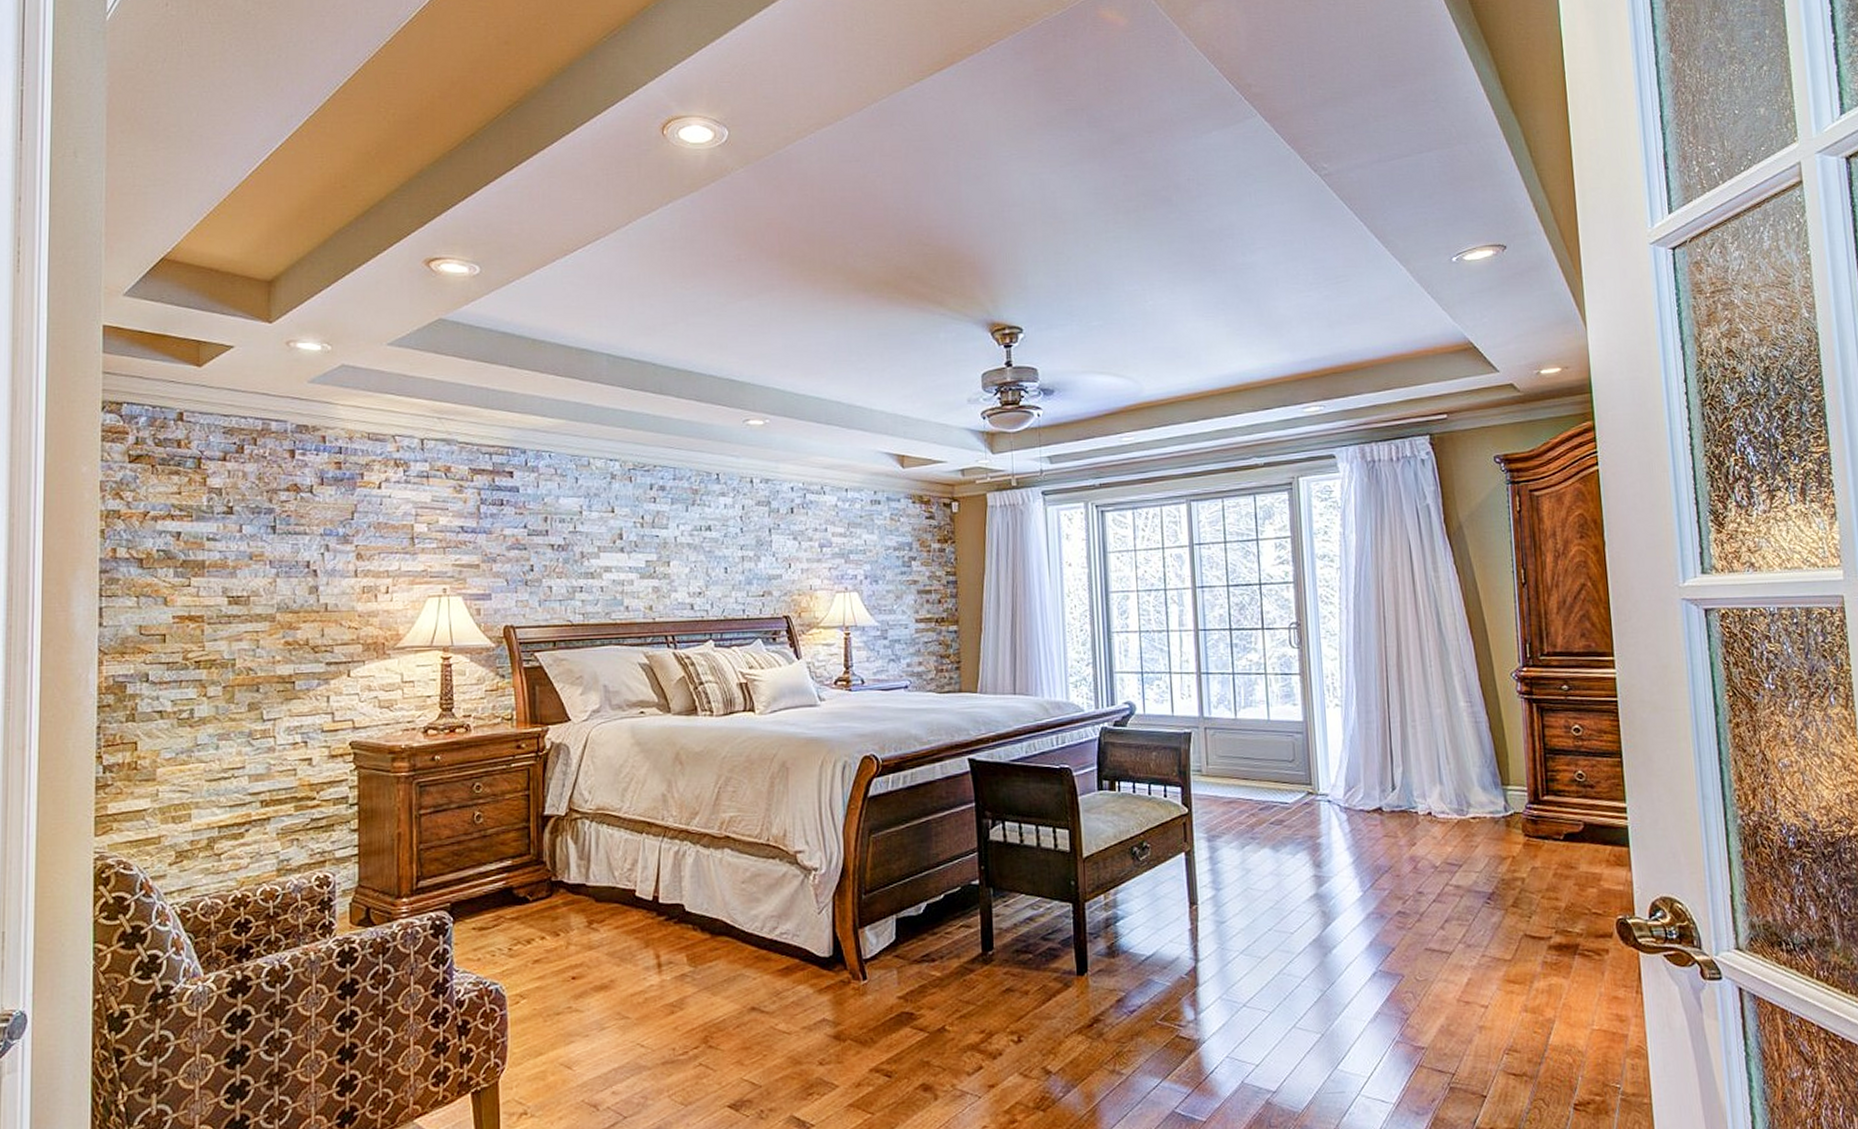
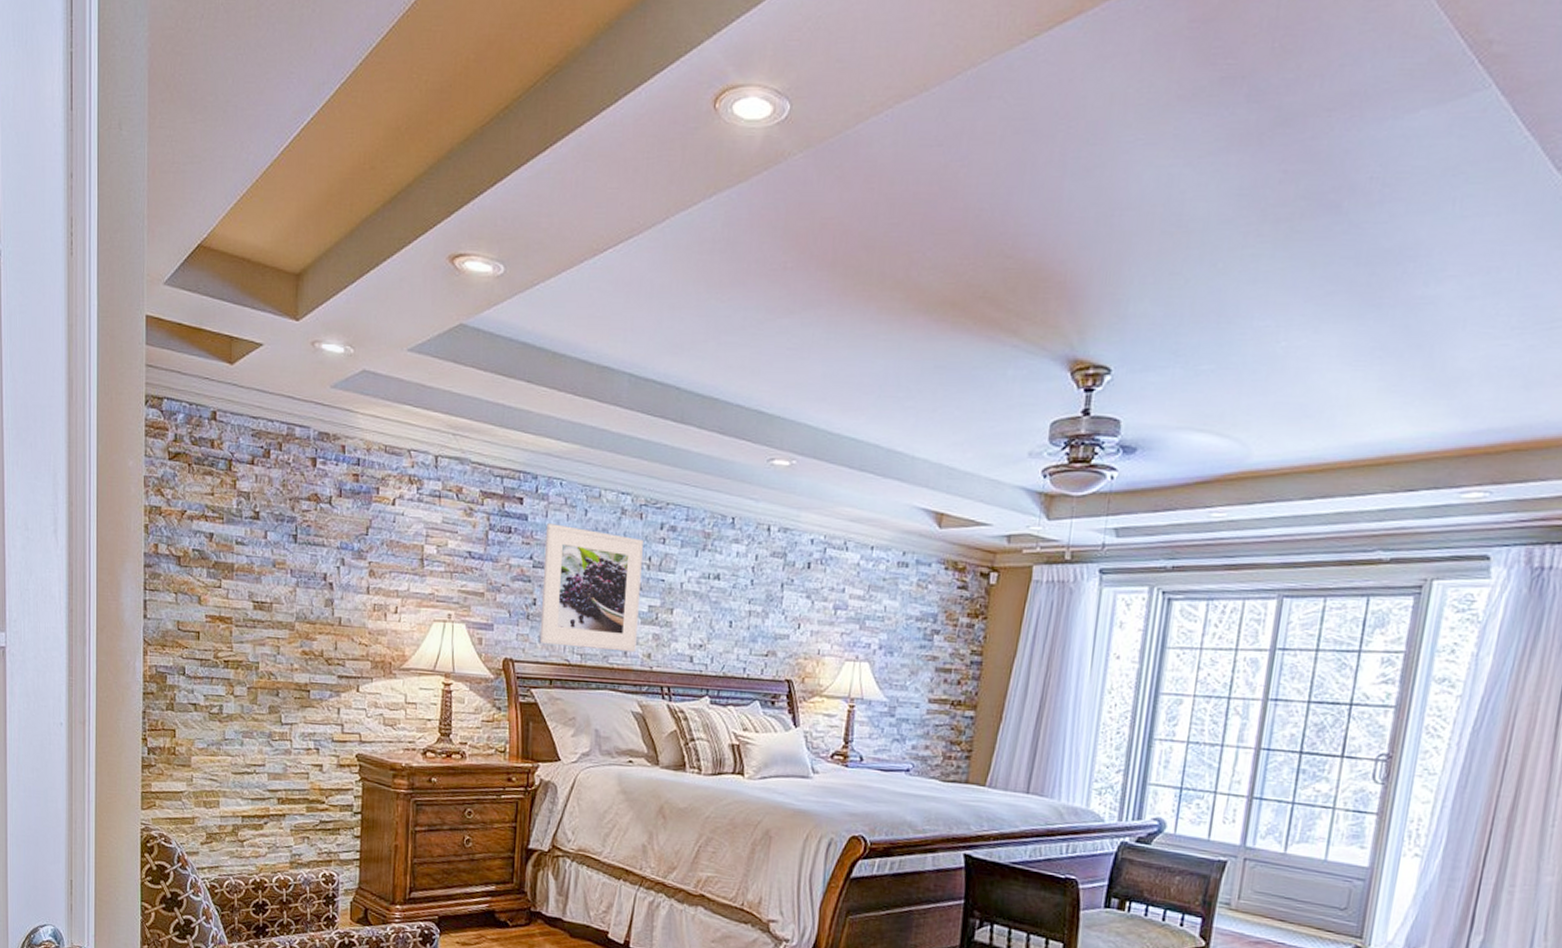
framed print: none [538,493,637,608] -> present [539,523,643,653]

